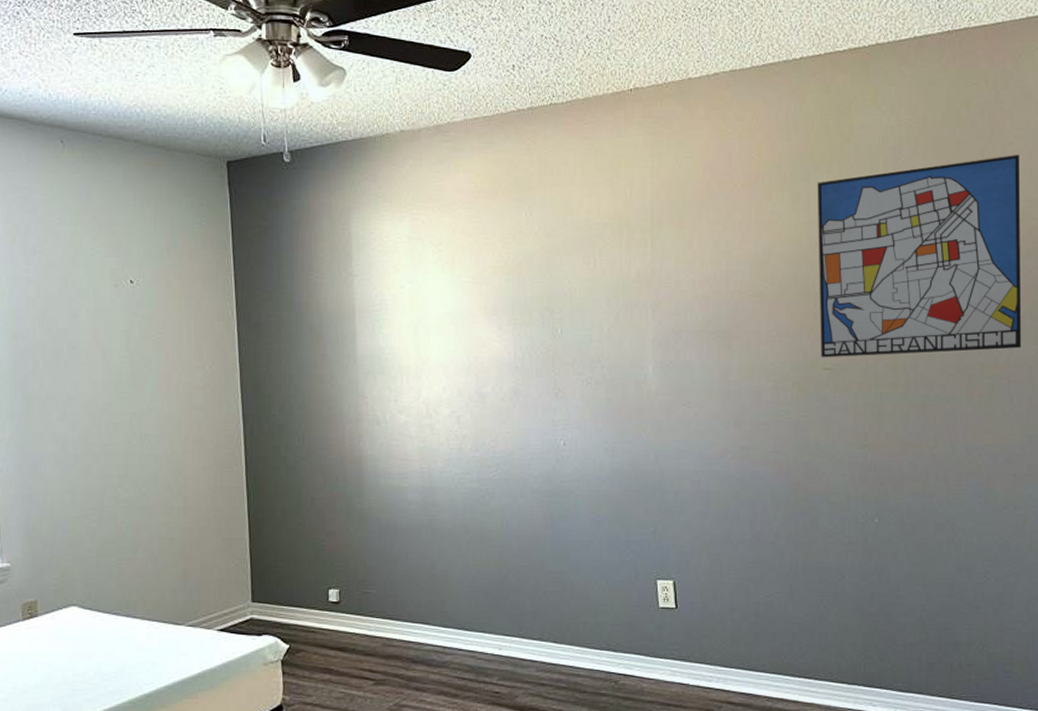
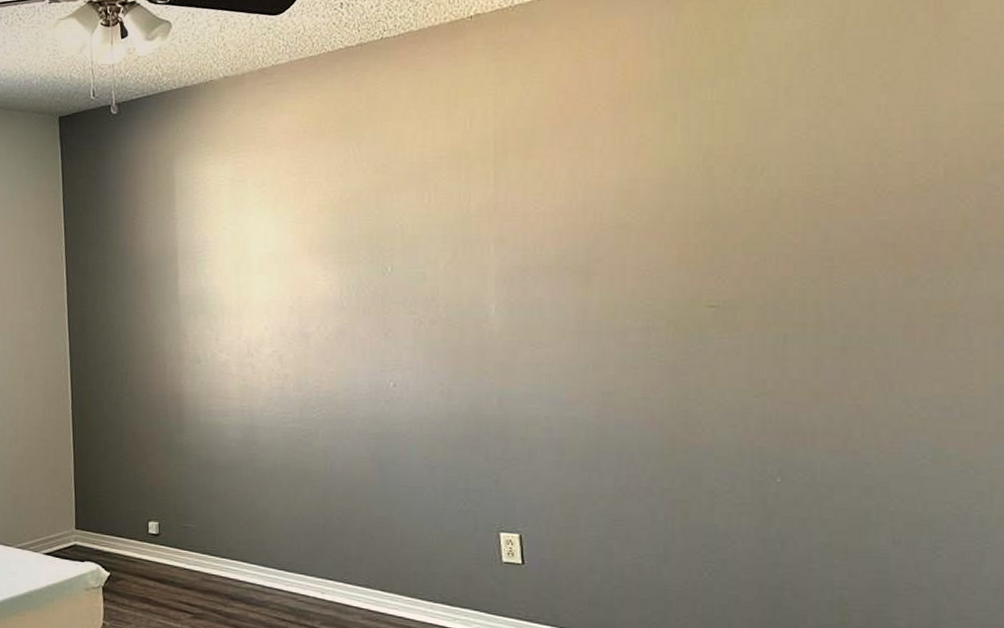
wall art: present [817,154,1022,358] -> none [698,50,985,294]

